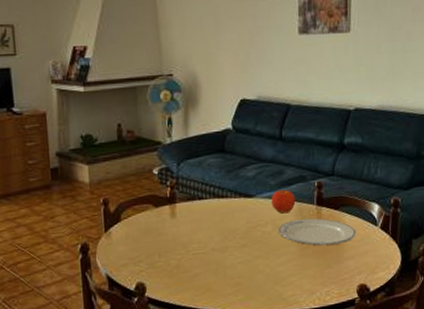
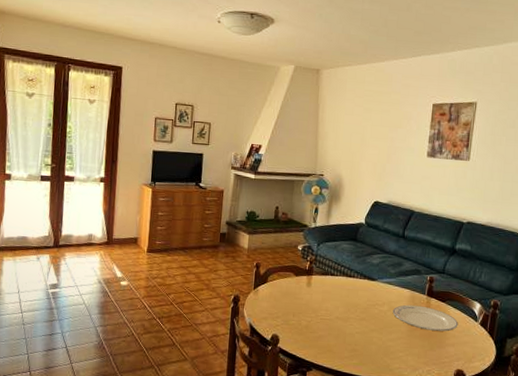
fruit: present [271,190,296,214] -> none [389,278,410,299]

